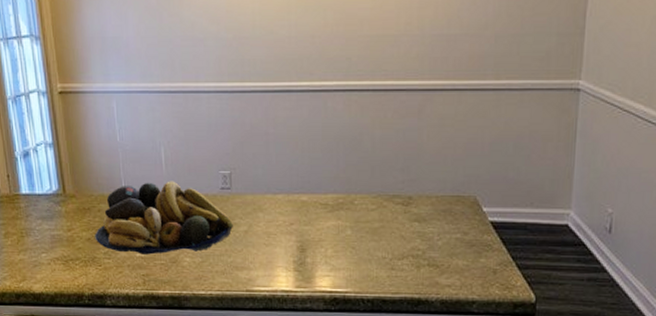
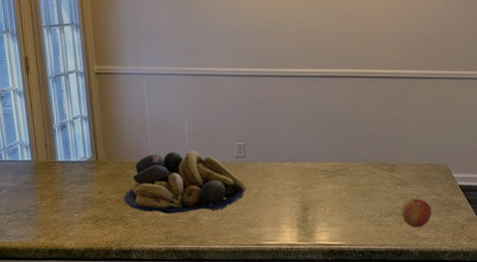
apple: none [418,234,456,273] -> present [401,196,431,228]

